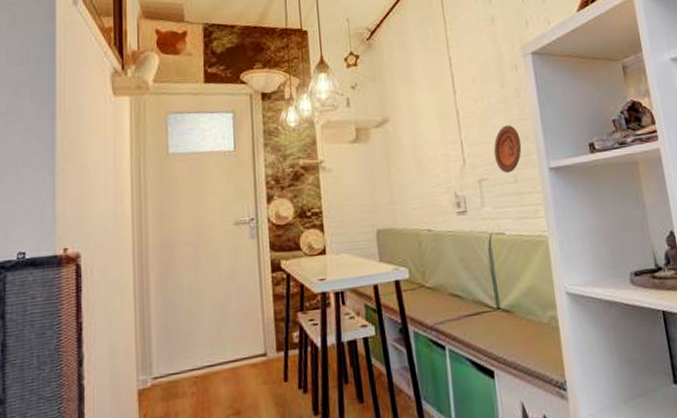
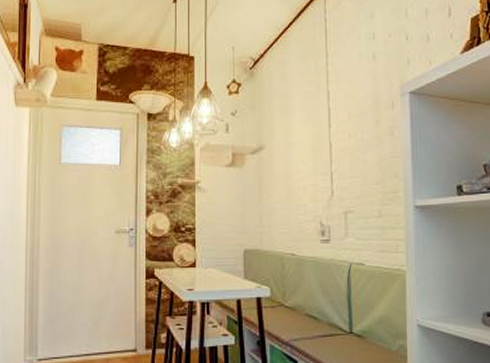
decorative plate: present [493,125,522,174] -> none [362,161,390,208]

